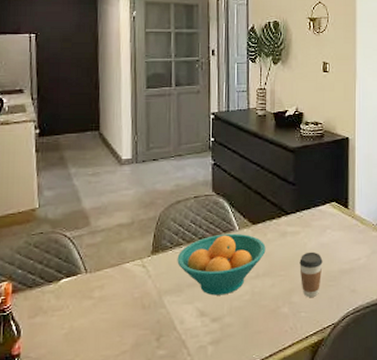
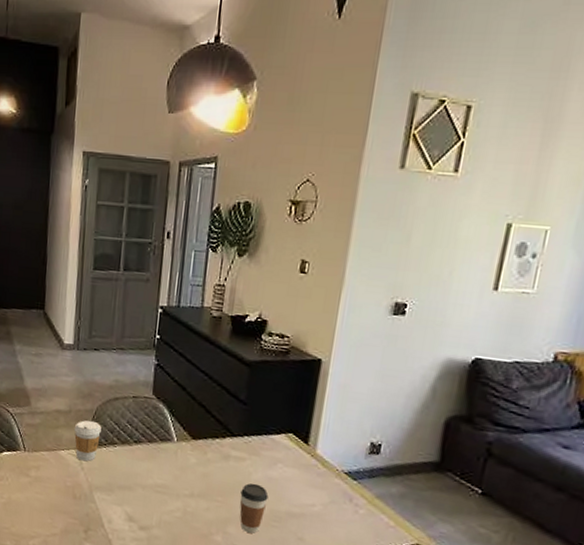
coffee cup: none [138,227,166,269] -> present [74,420,101,462]
fruit bowl: present [177,233,266,296] -> none [110,441,205,506]

